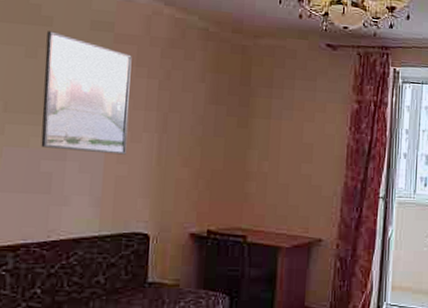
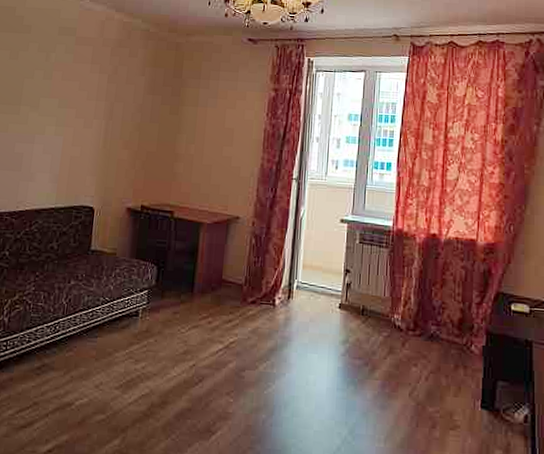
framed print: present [41,31,132,155] -> none [16,37,88,139]

